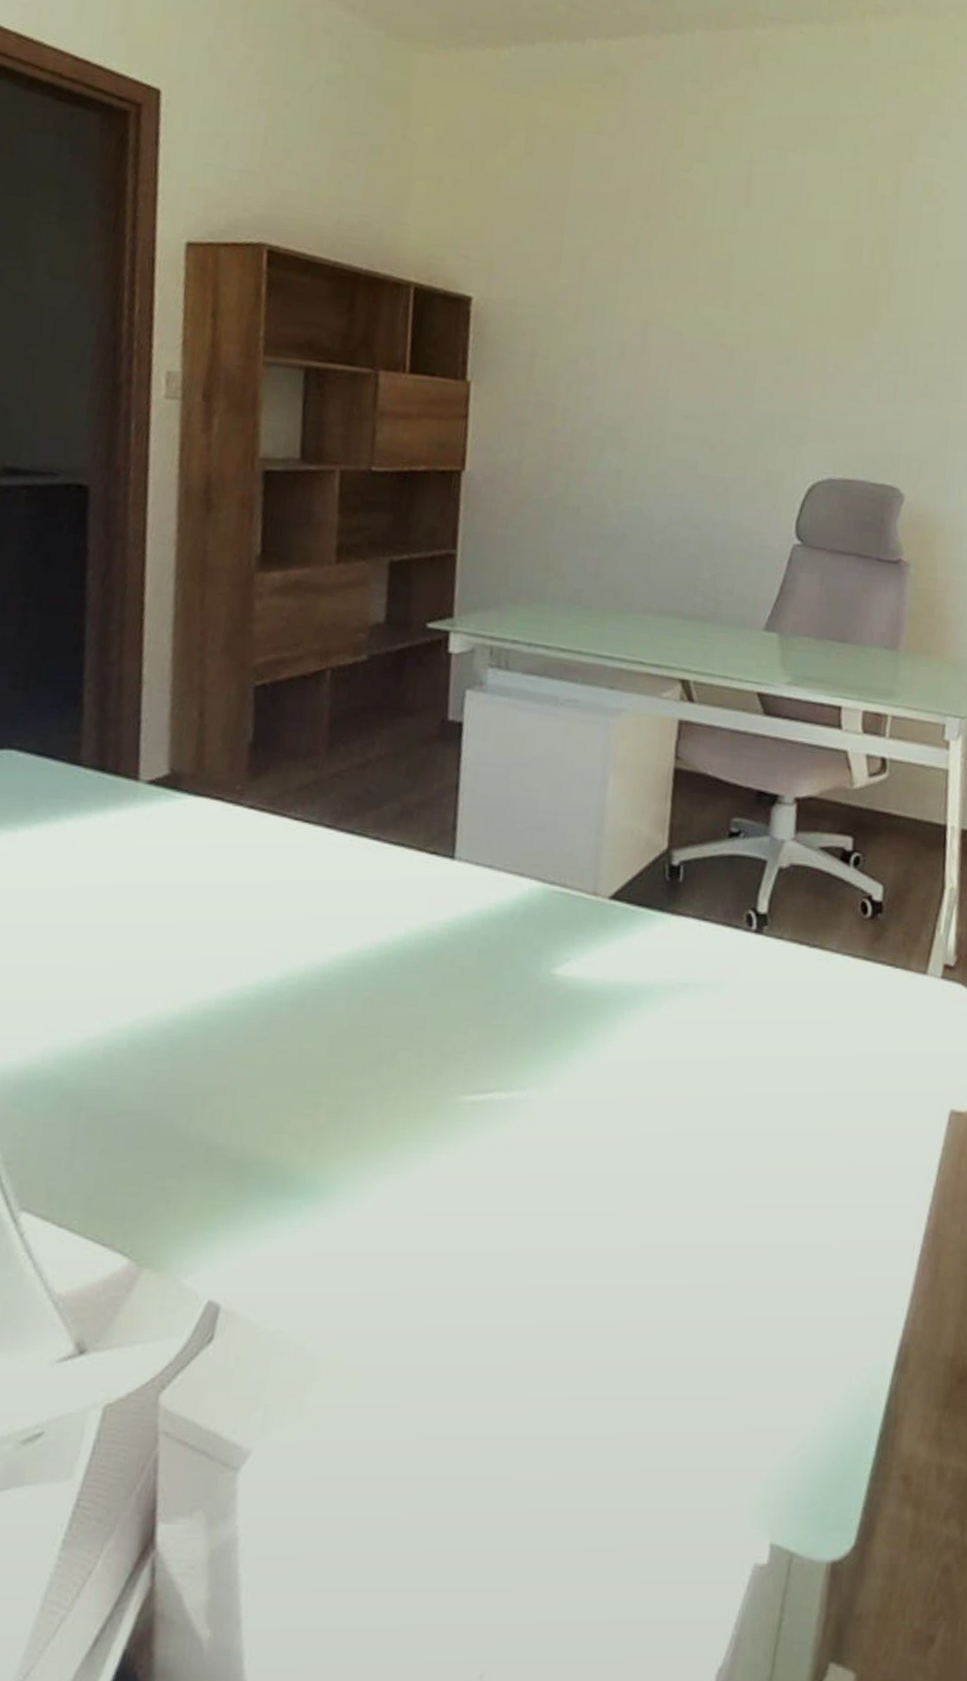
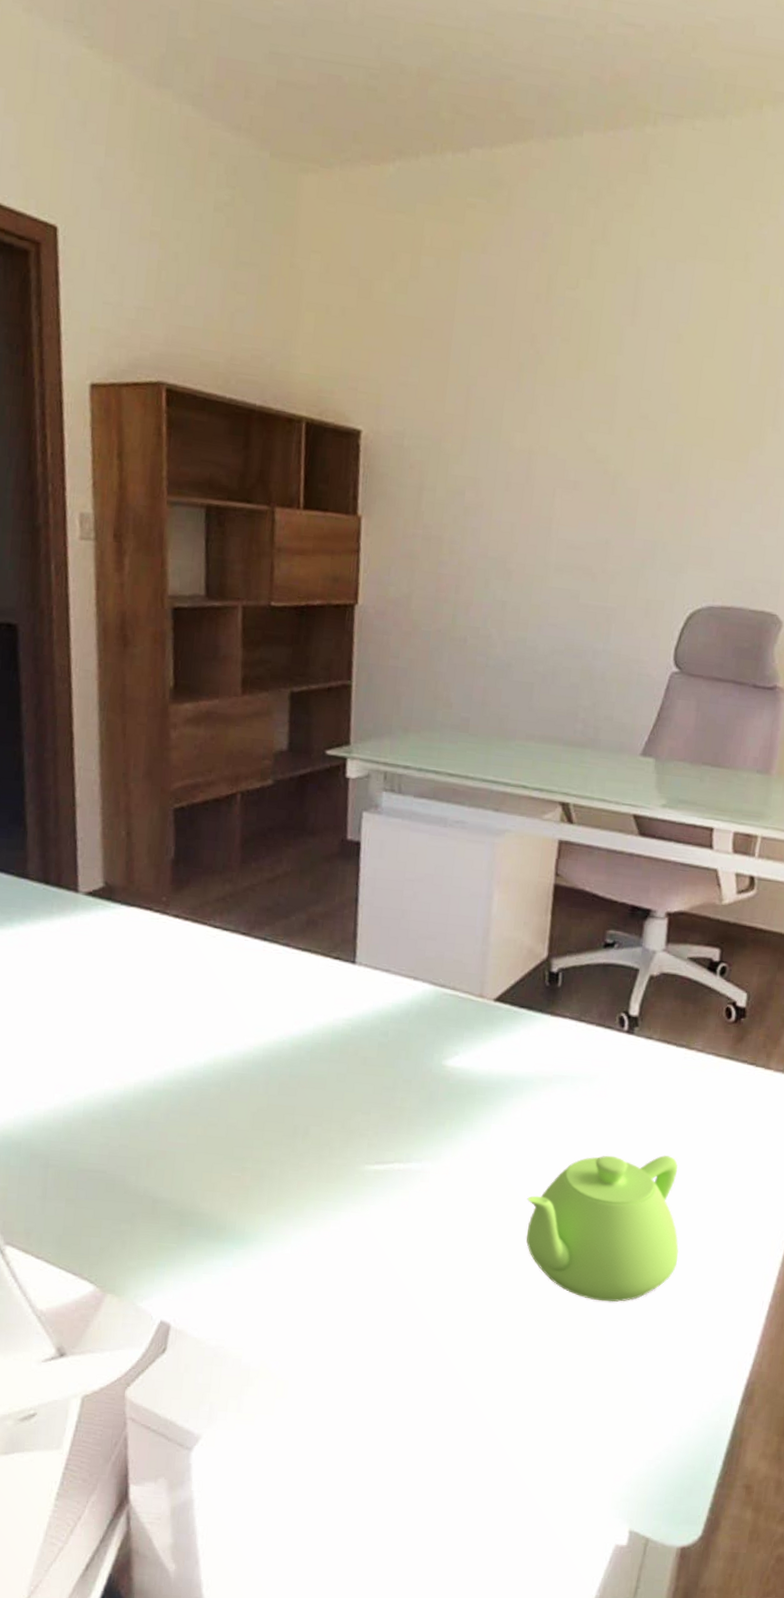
teapot: none [646,1072,818,1252] -> present [526,1154,679,1302]

